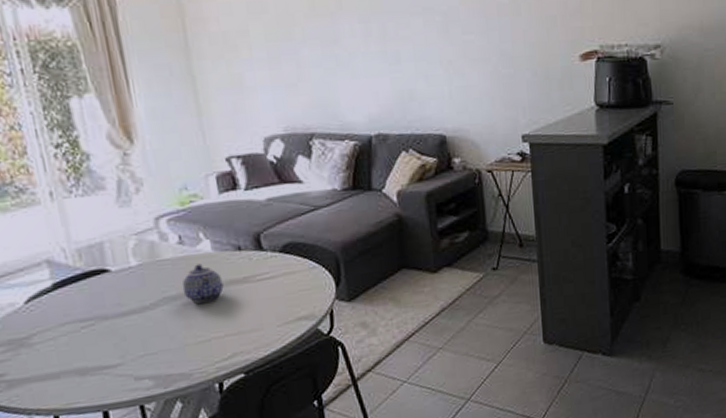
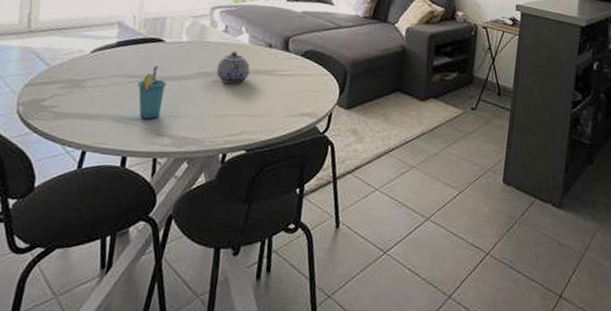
cup: none [93,301,132,365] -> present [137,65,167,119]

